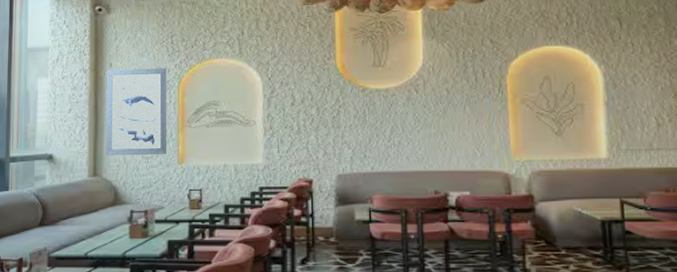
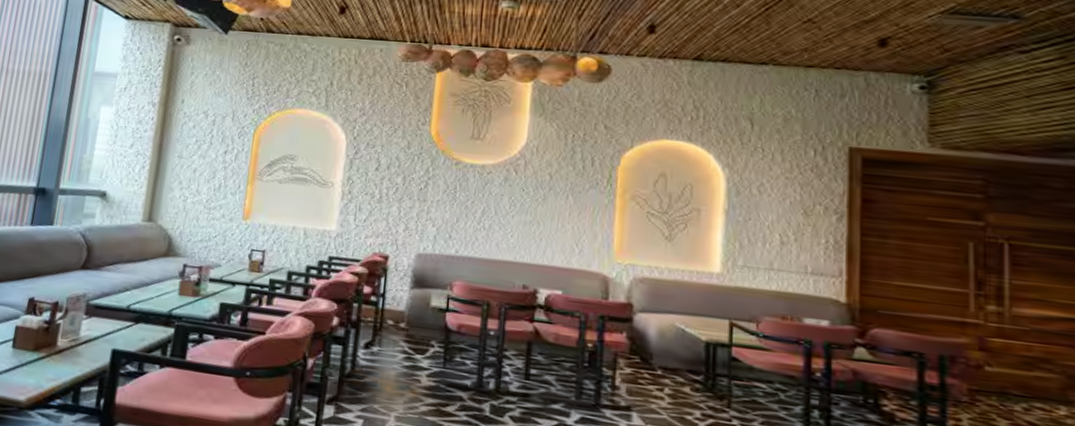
wall art: present [105,67,168,155] -> none [165,106,243,207]

